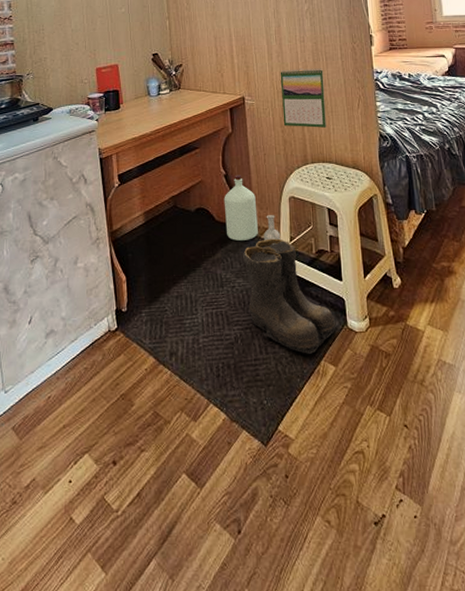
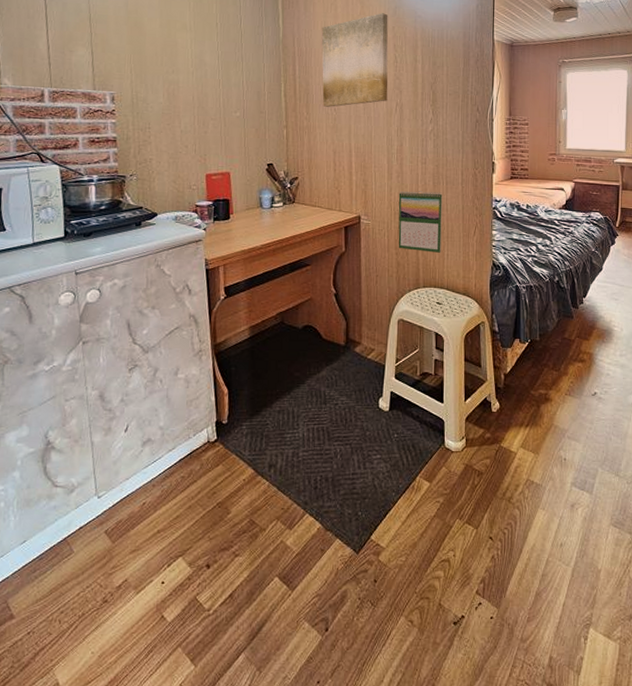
bottle: present [224,175,281,245] -> none [332,294,387,365]
boots: present [242,238,340,354] -> none [347,359,438,470]

